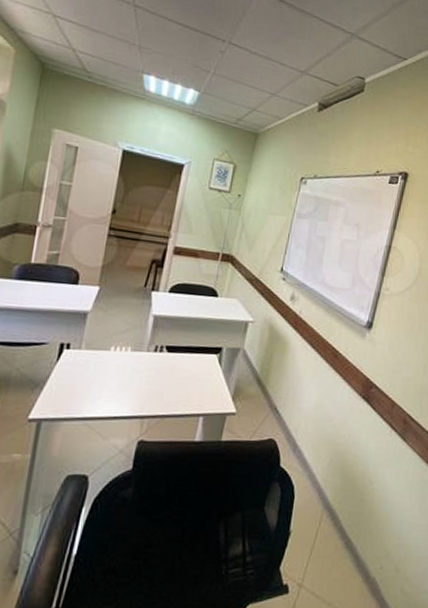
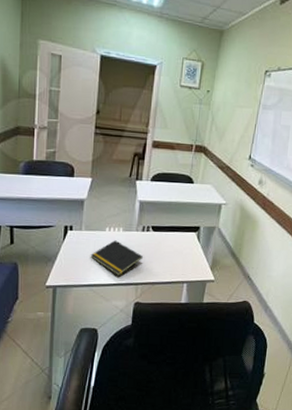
notepad: none [88,362,153,406] -> present [90,240,143,276]

